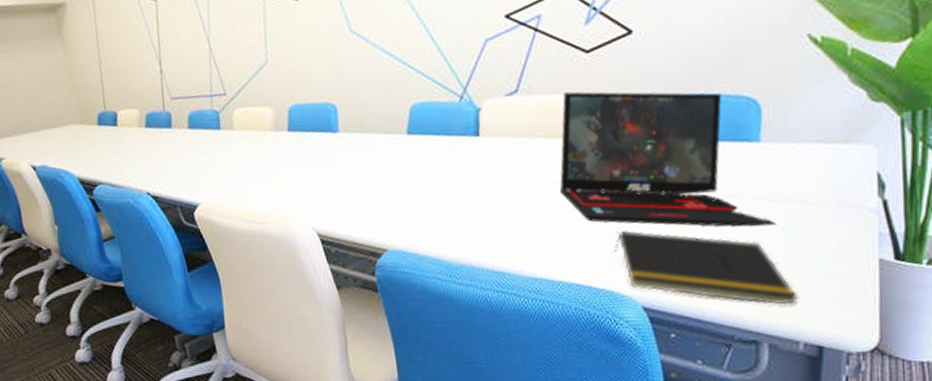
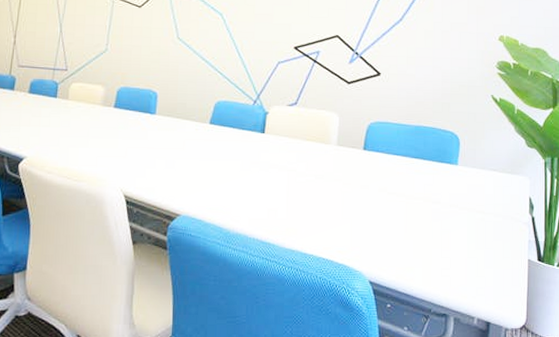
laptop: present [559,91,775,227] -> none [318,110,464,227]
notepad: present [614,229,799,305] -> none [353,219,476,288]

